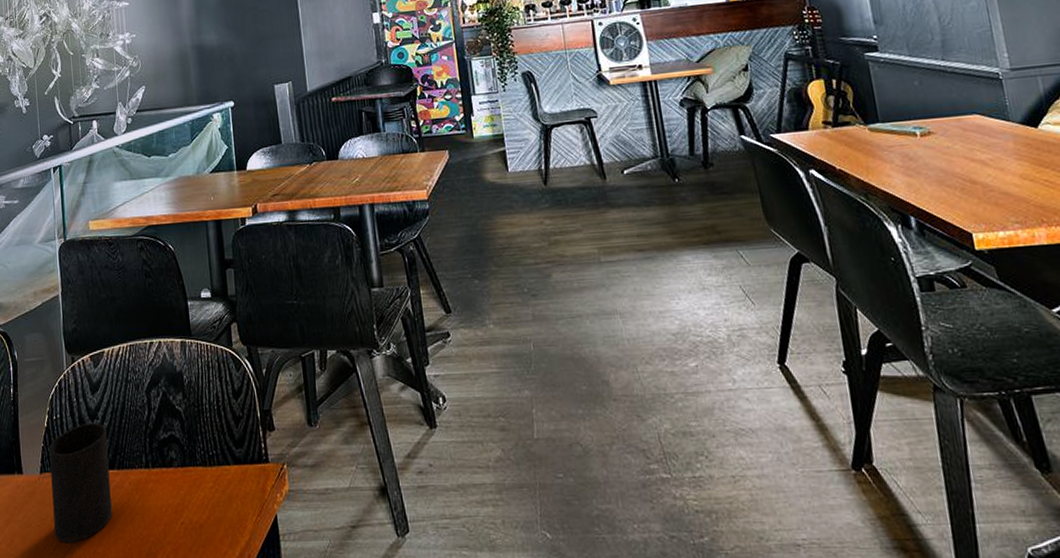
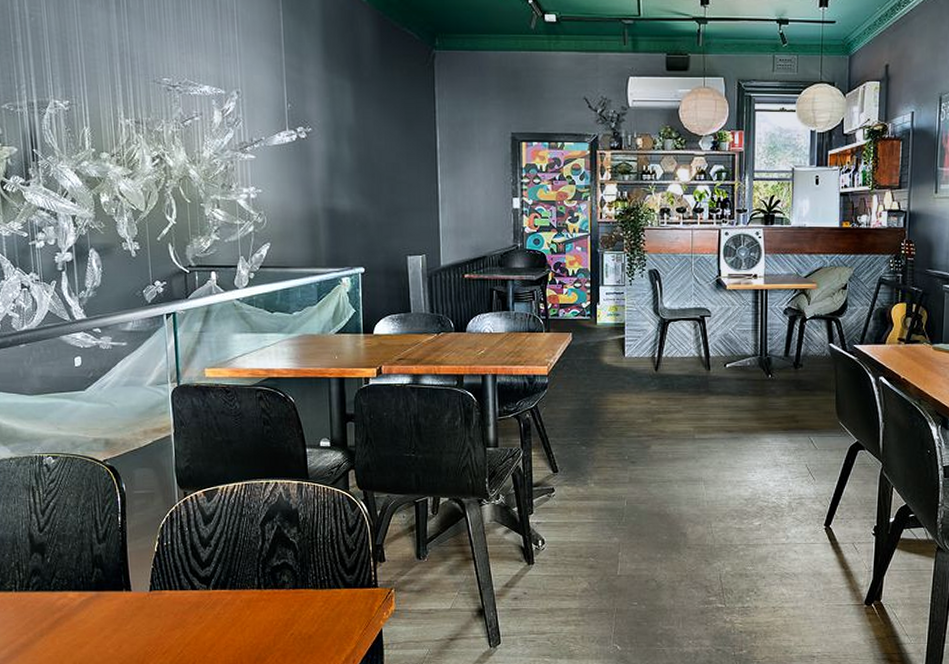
cup: present [49,422,112,543] -> none [159,549,223,649]

